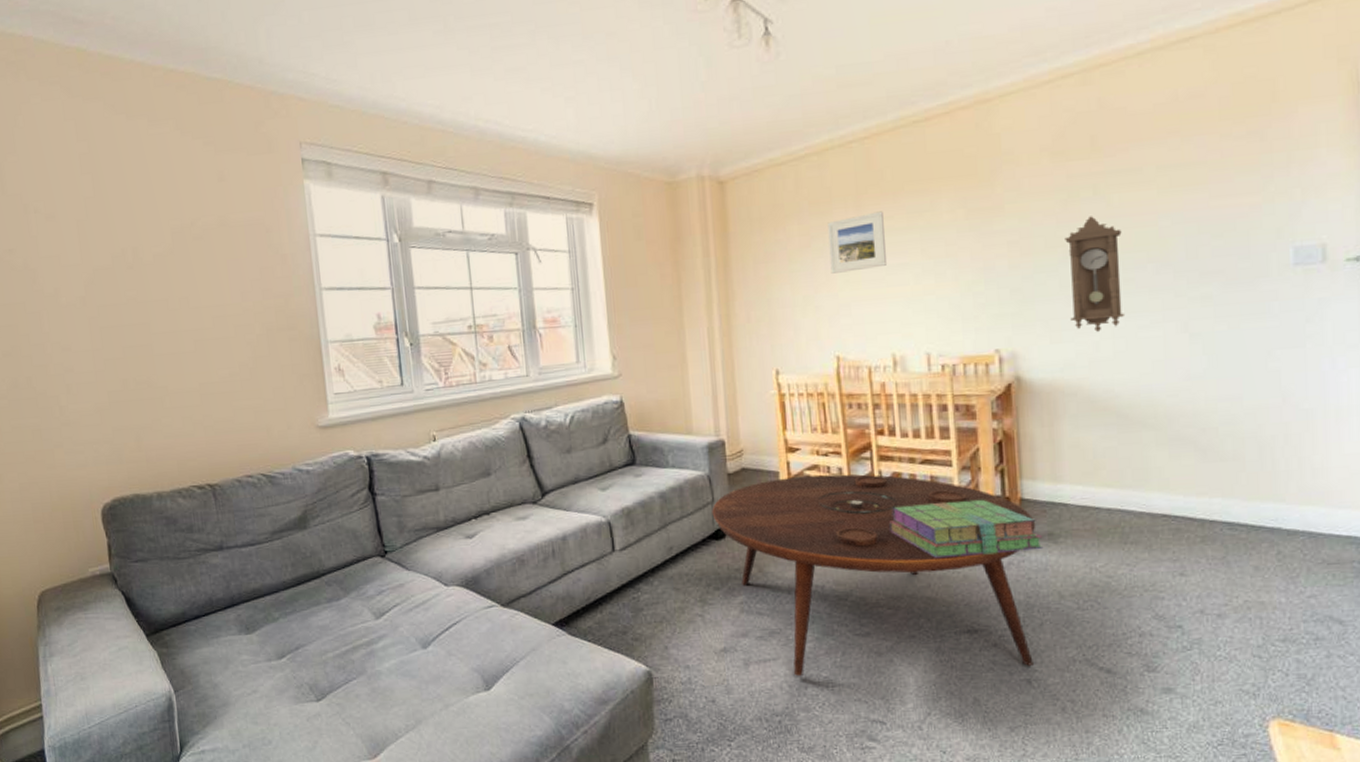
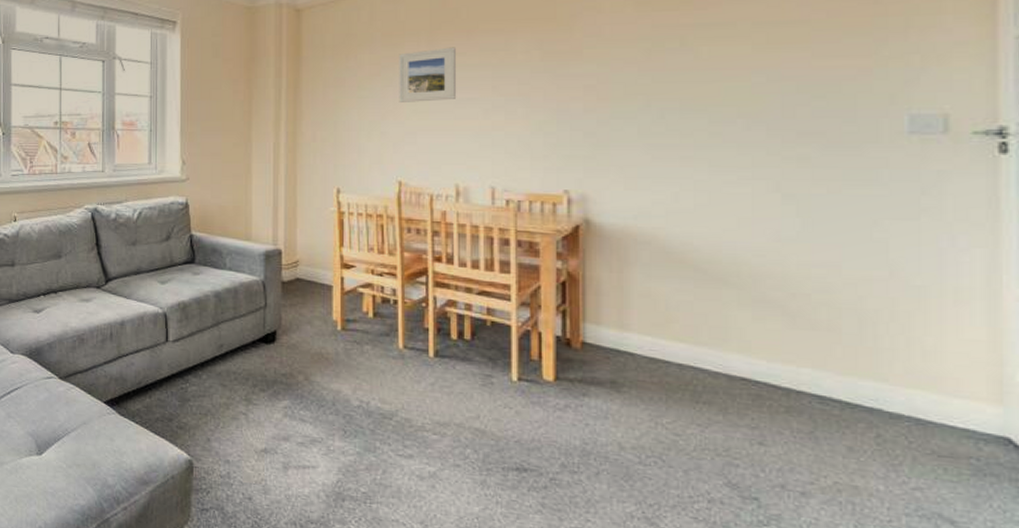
coffee table: present [712,474,1036,677] -> none [264,292,598,515]
stack of books: present [888,499,1044,559] -> none [439,333,605,397]
pendulum clock: present [1065,216,1126,332] -> none [646,67,710,182]

